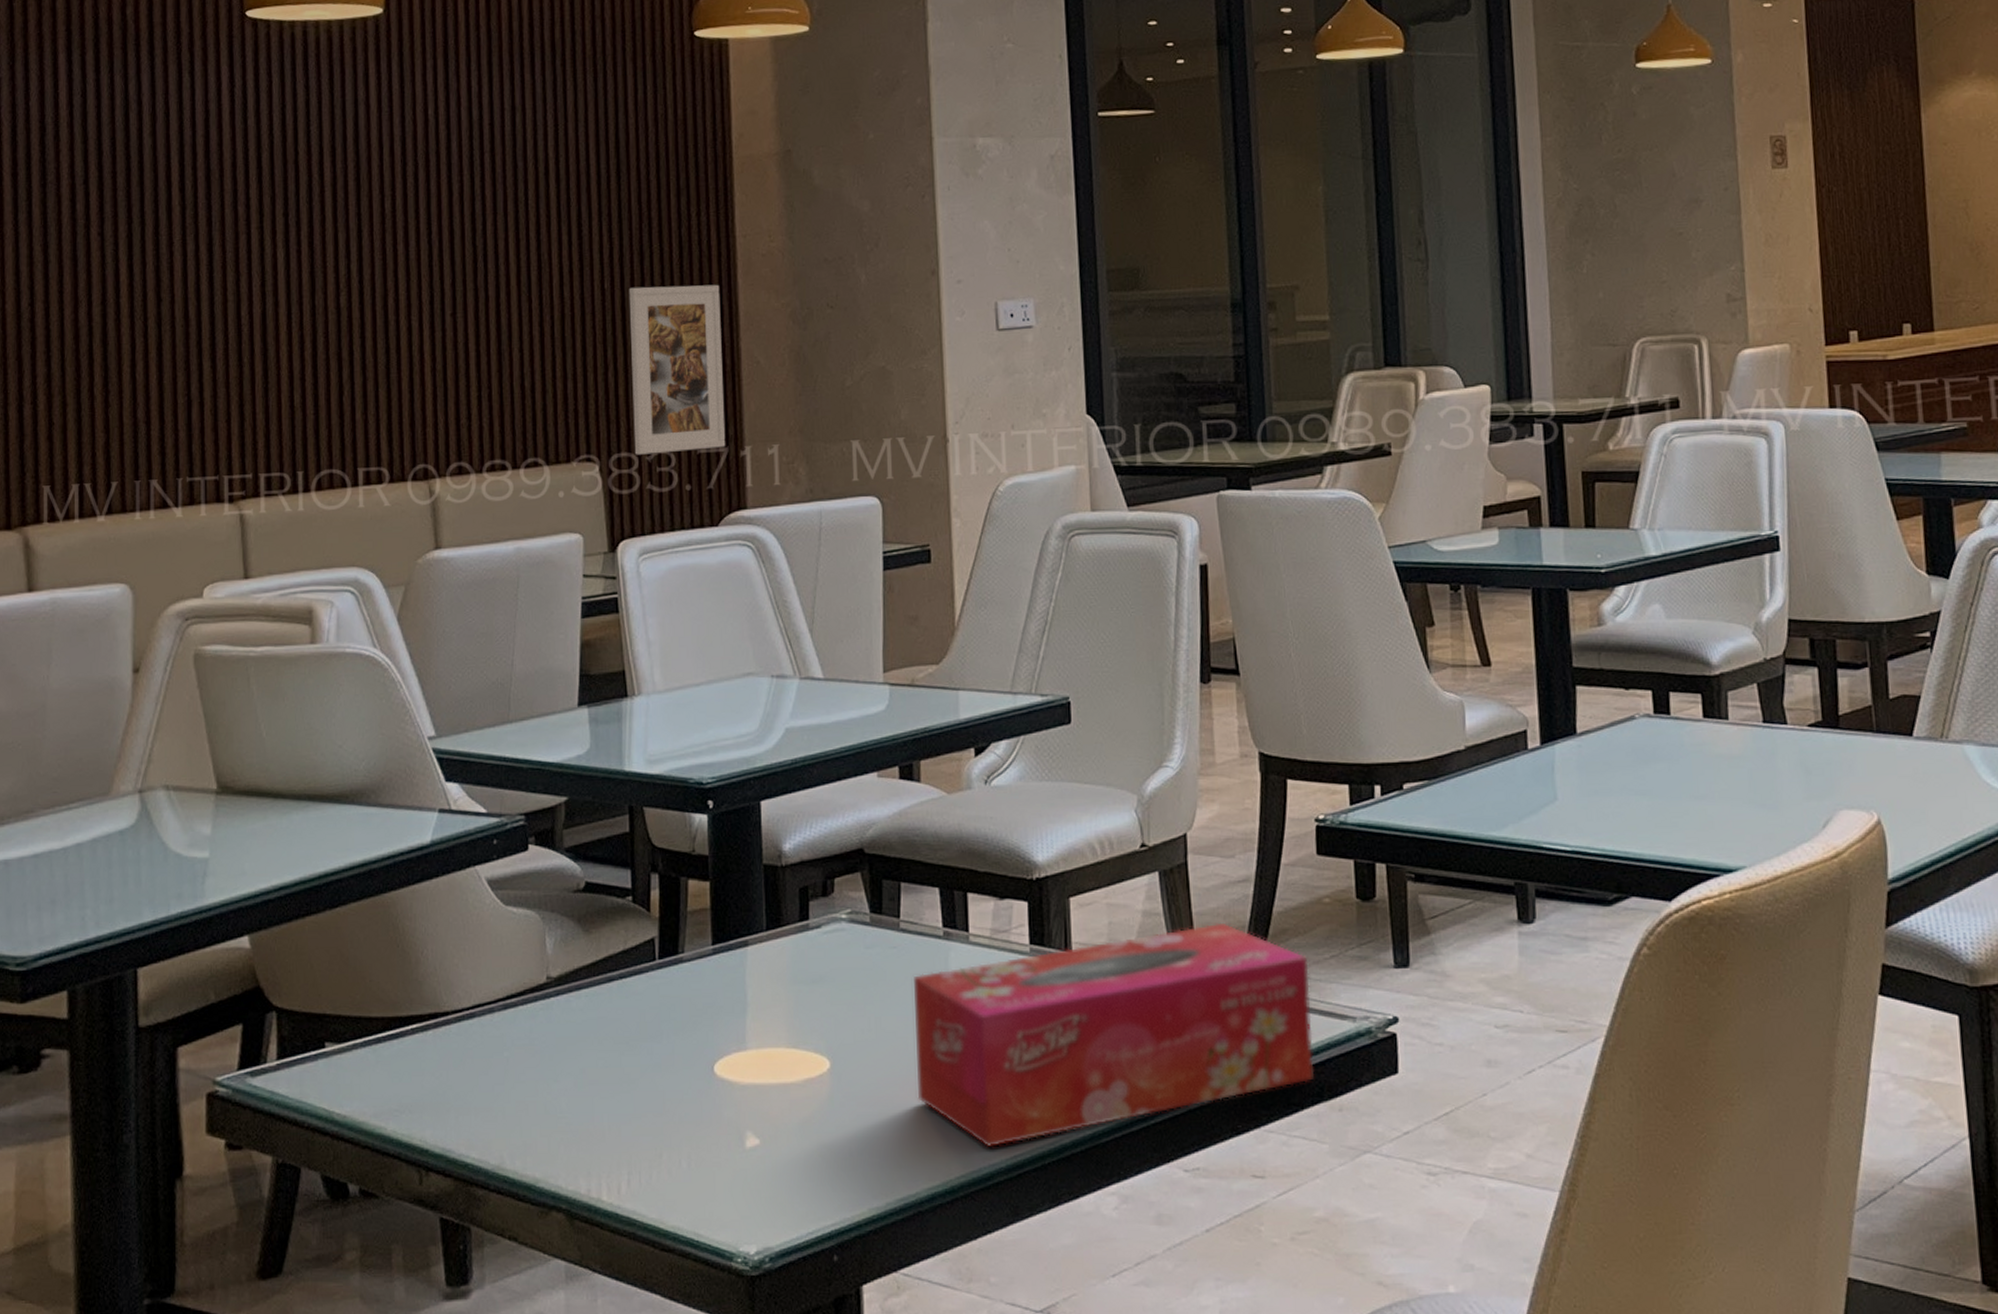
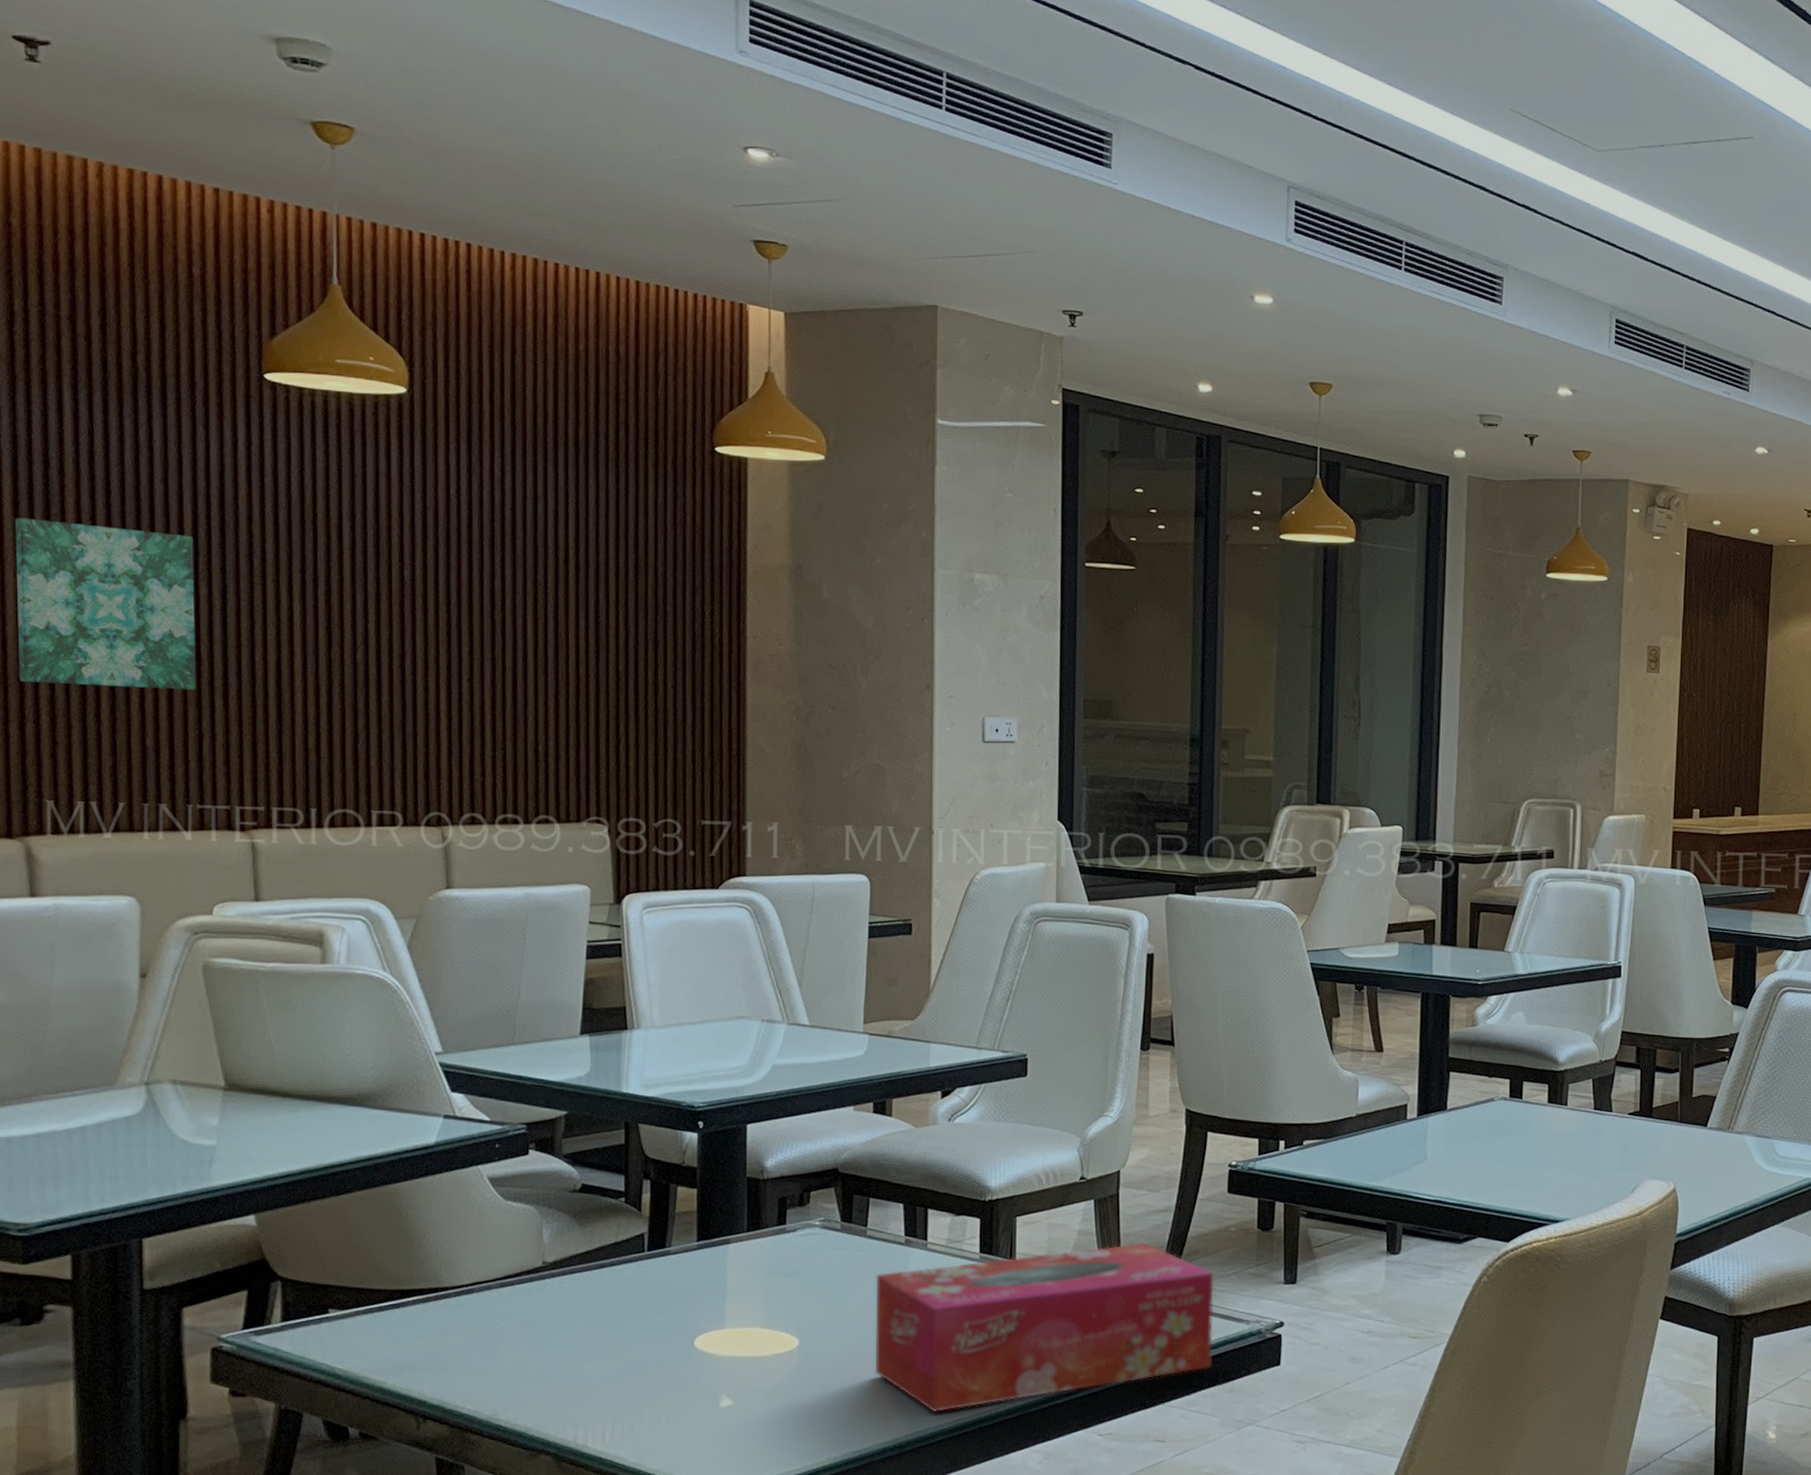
wall art: none [14,188,185,362] -> present [15,517,196,691]
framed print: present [628,284,726,455] -> none [642,672,729,822]

